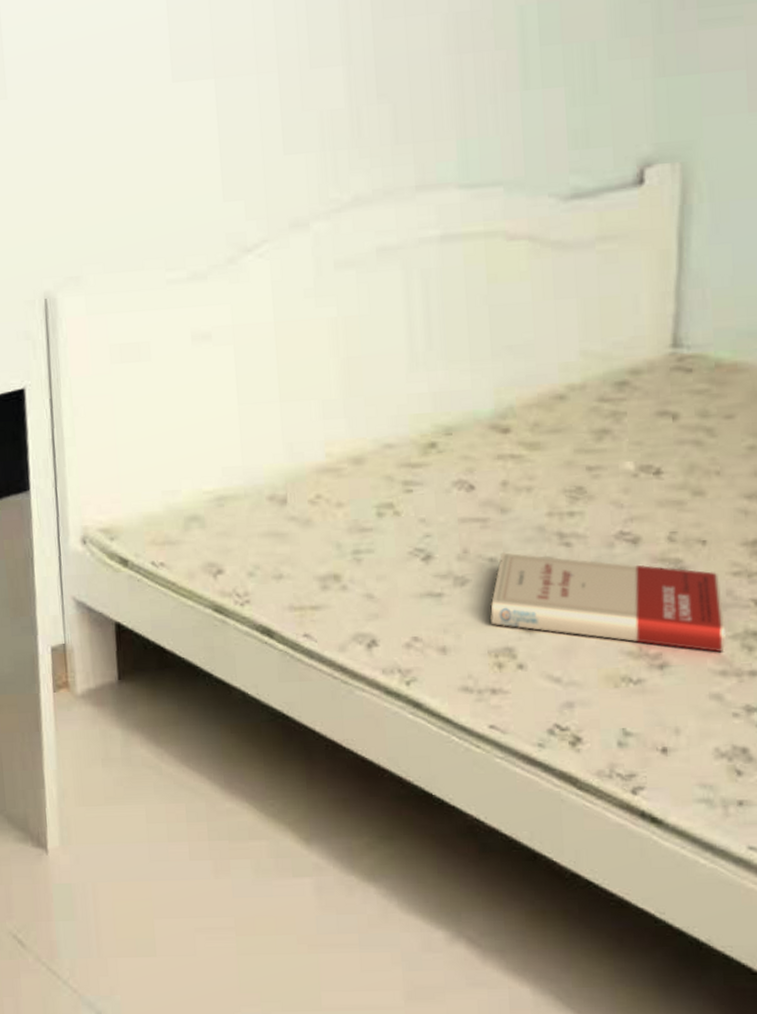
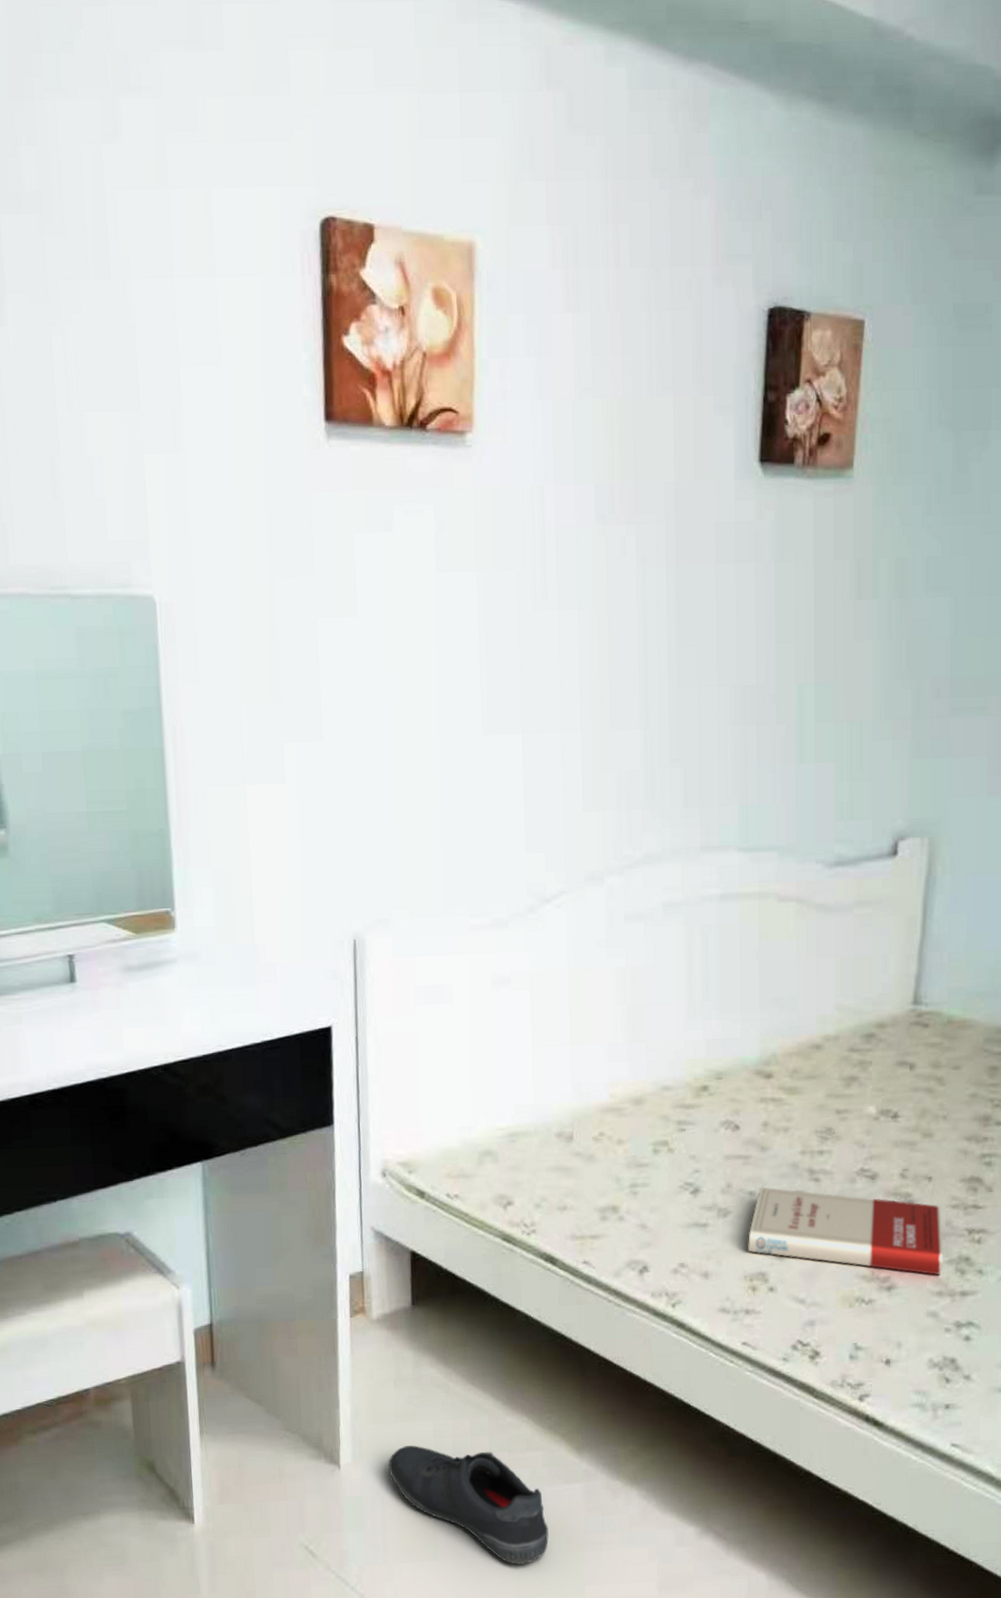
shoe: none [98,830,278,966] -> present [388,1445,549,1565]

